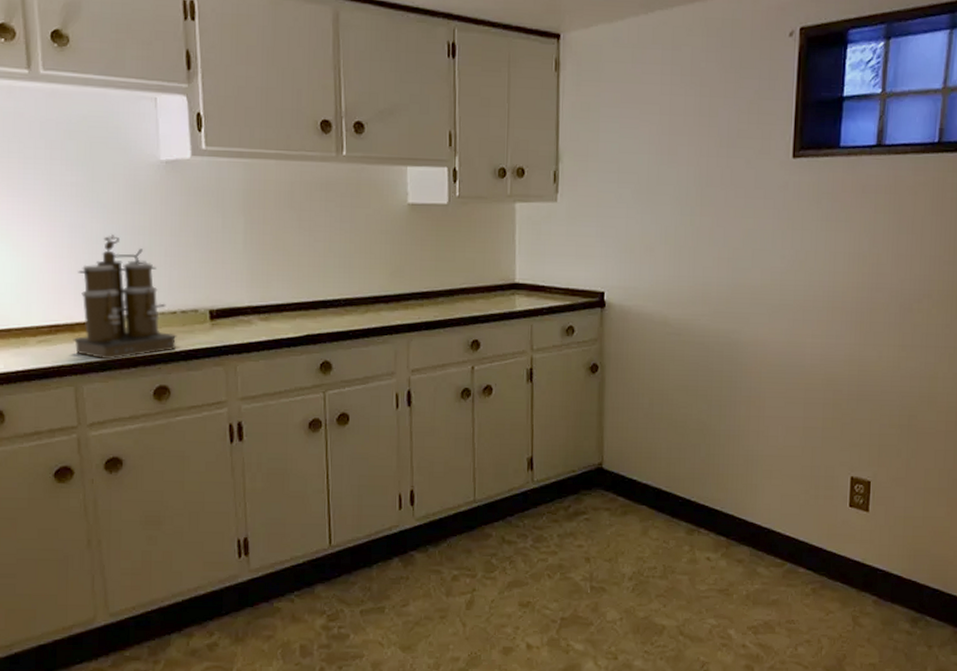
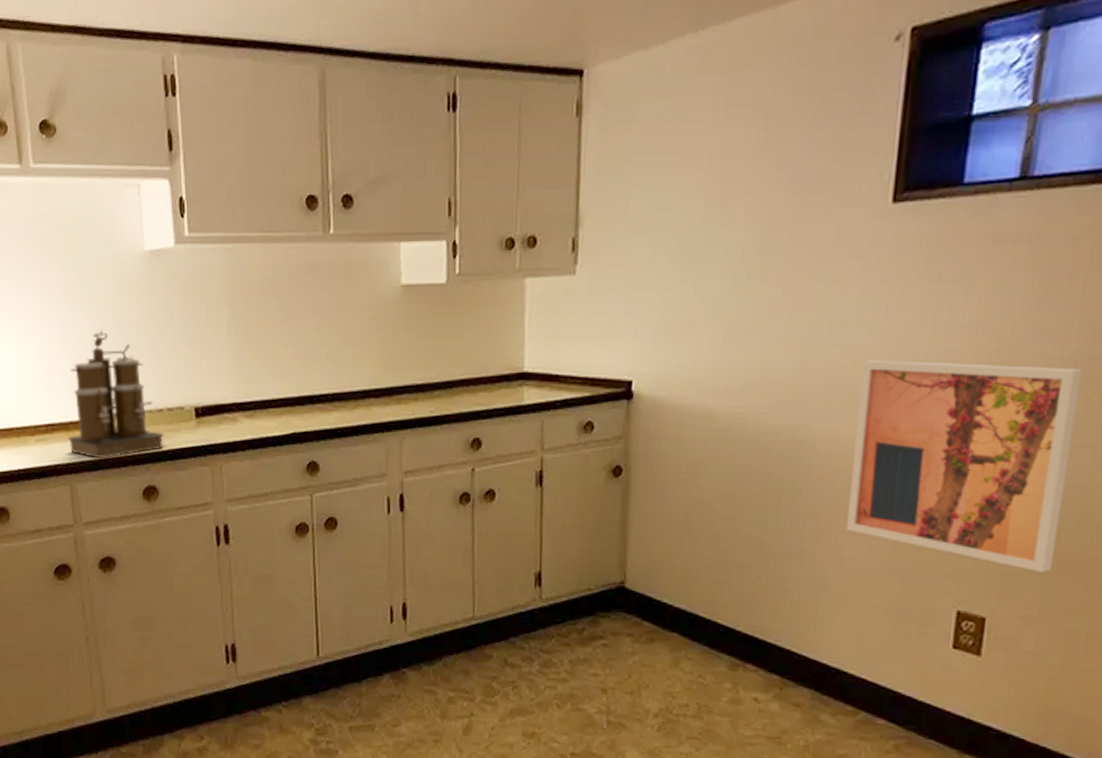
wall art: none [771,279,924,444] -> present [847,360,1083,572]

